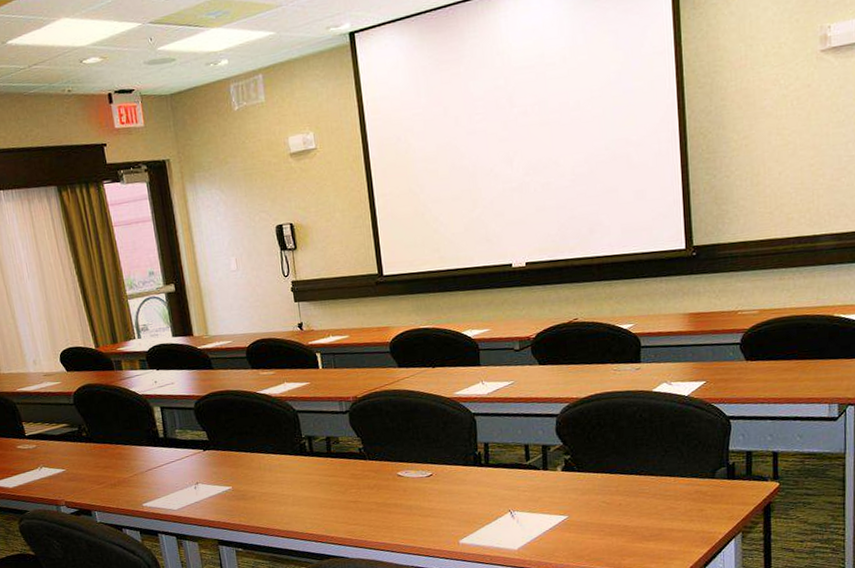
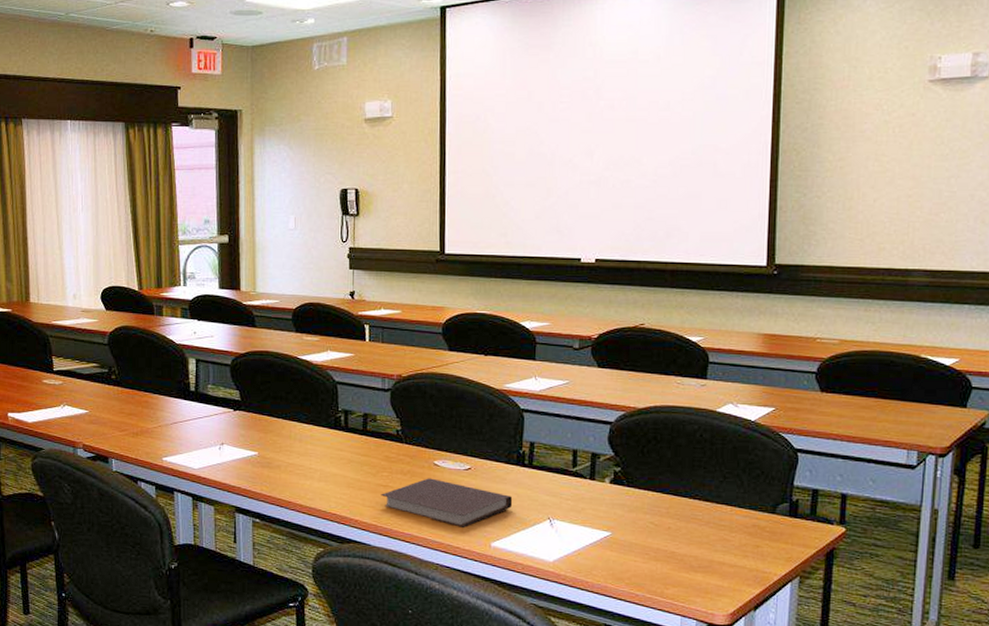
notebook: none [352,488,475,531] -> present [381,478,513,529]

